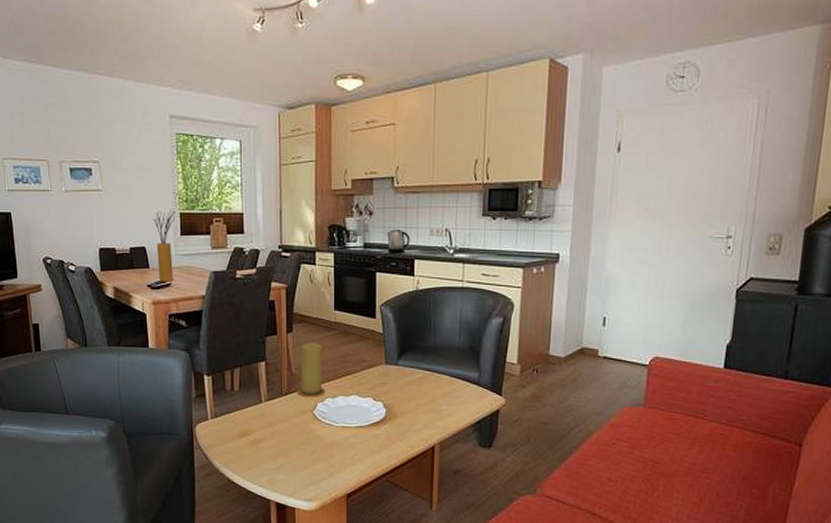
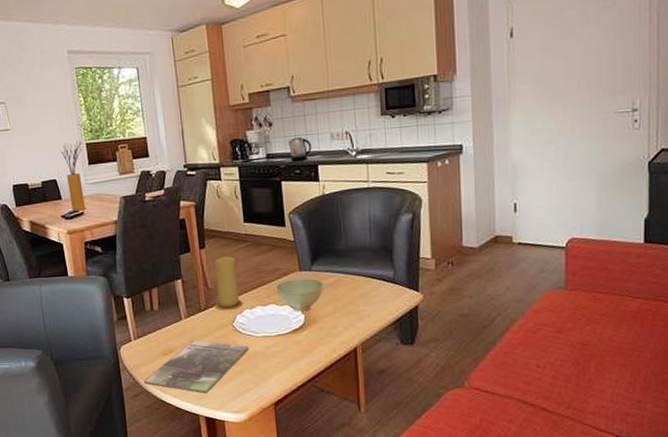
magazine: none [217,424,328,479] -> present [144,340,250,393]
bowl: none [359,371,409,406] -> present [275,278,324,312]

